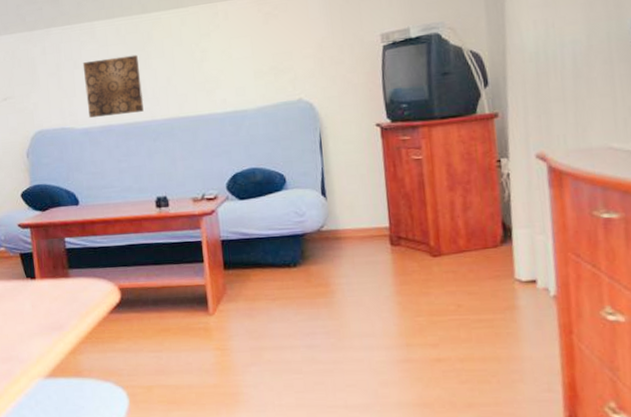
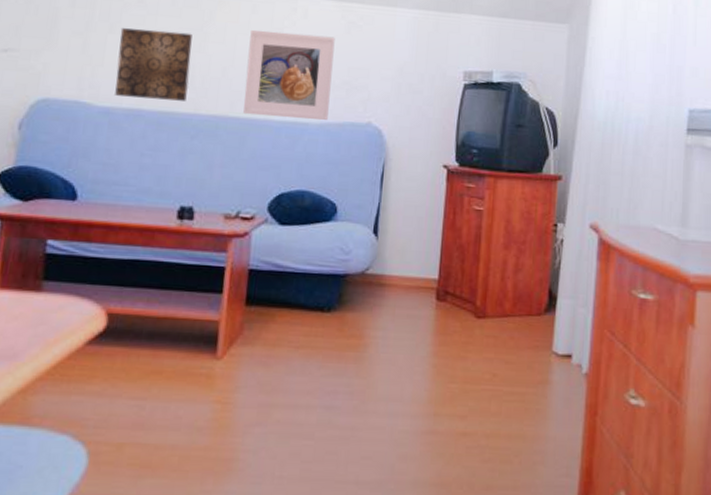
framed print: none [183,30,263,113] -> present [243,29,335,120]

